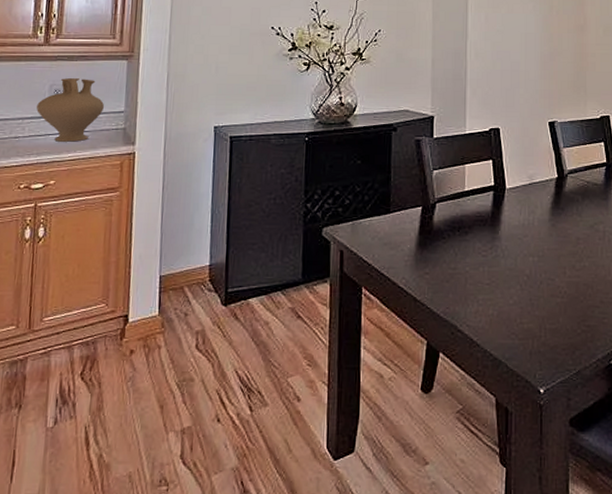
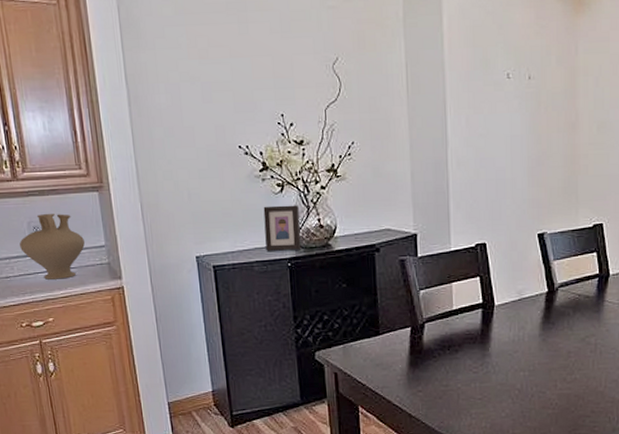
picture frame: none [285,82,322,127] -> present [263,205,301,252]

